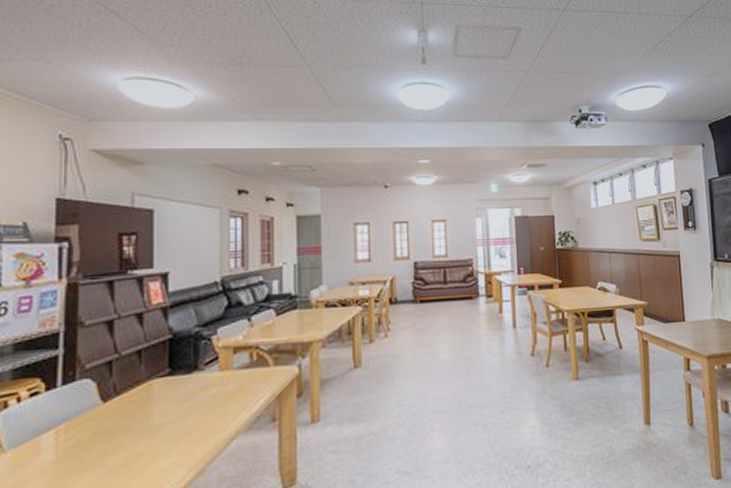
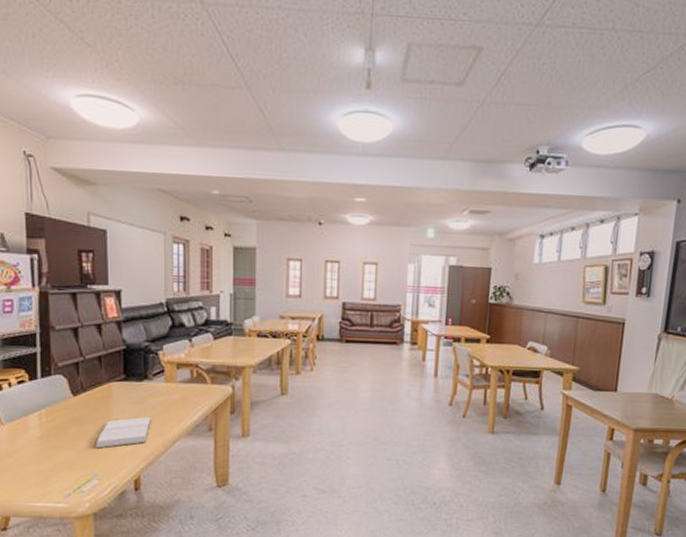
book: none [129,416,201,465] -> present [95,417,151,449]

